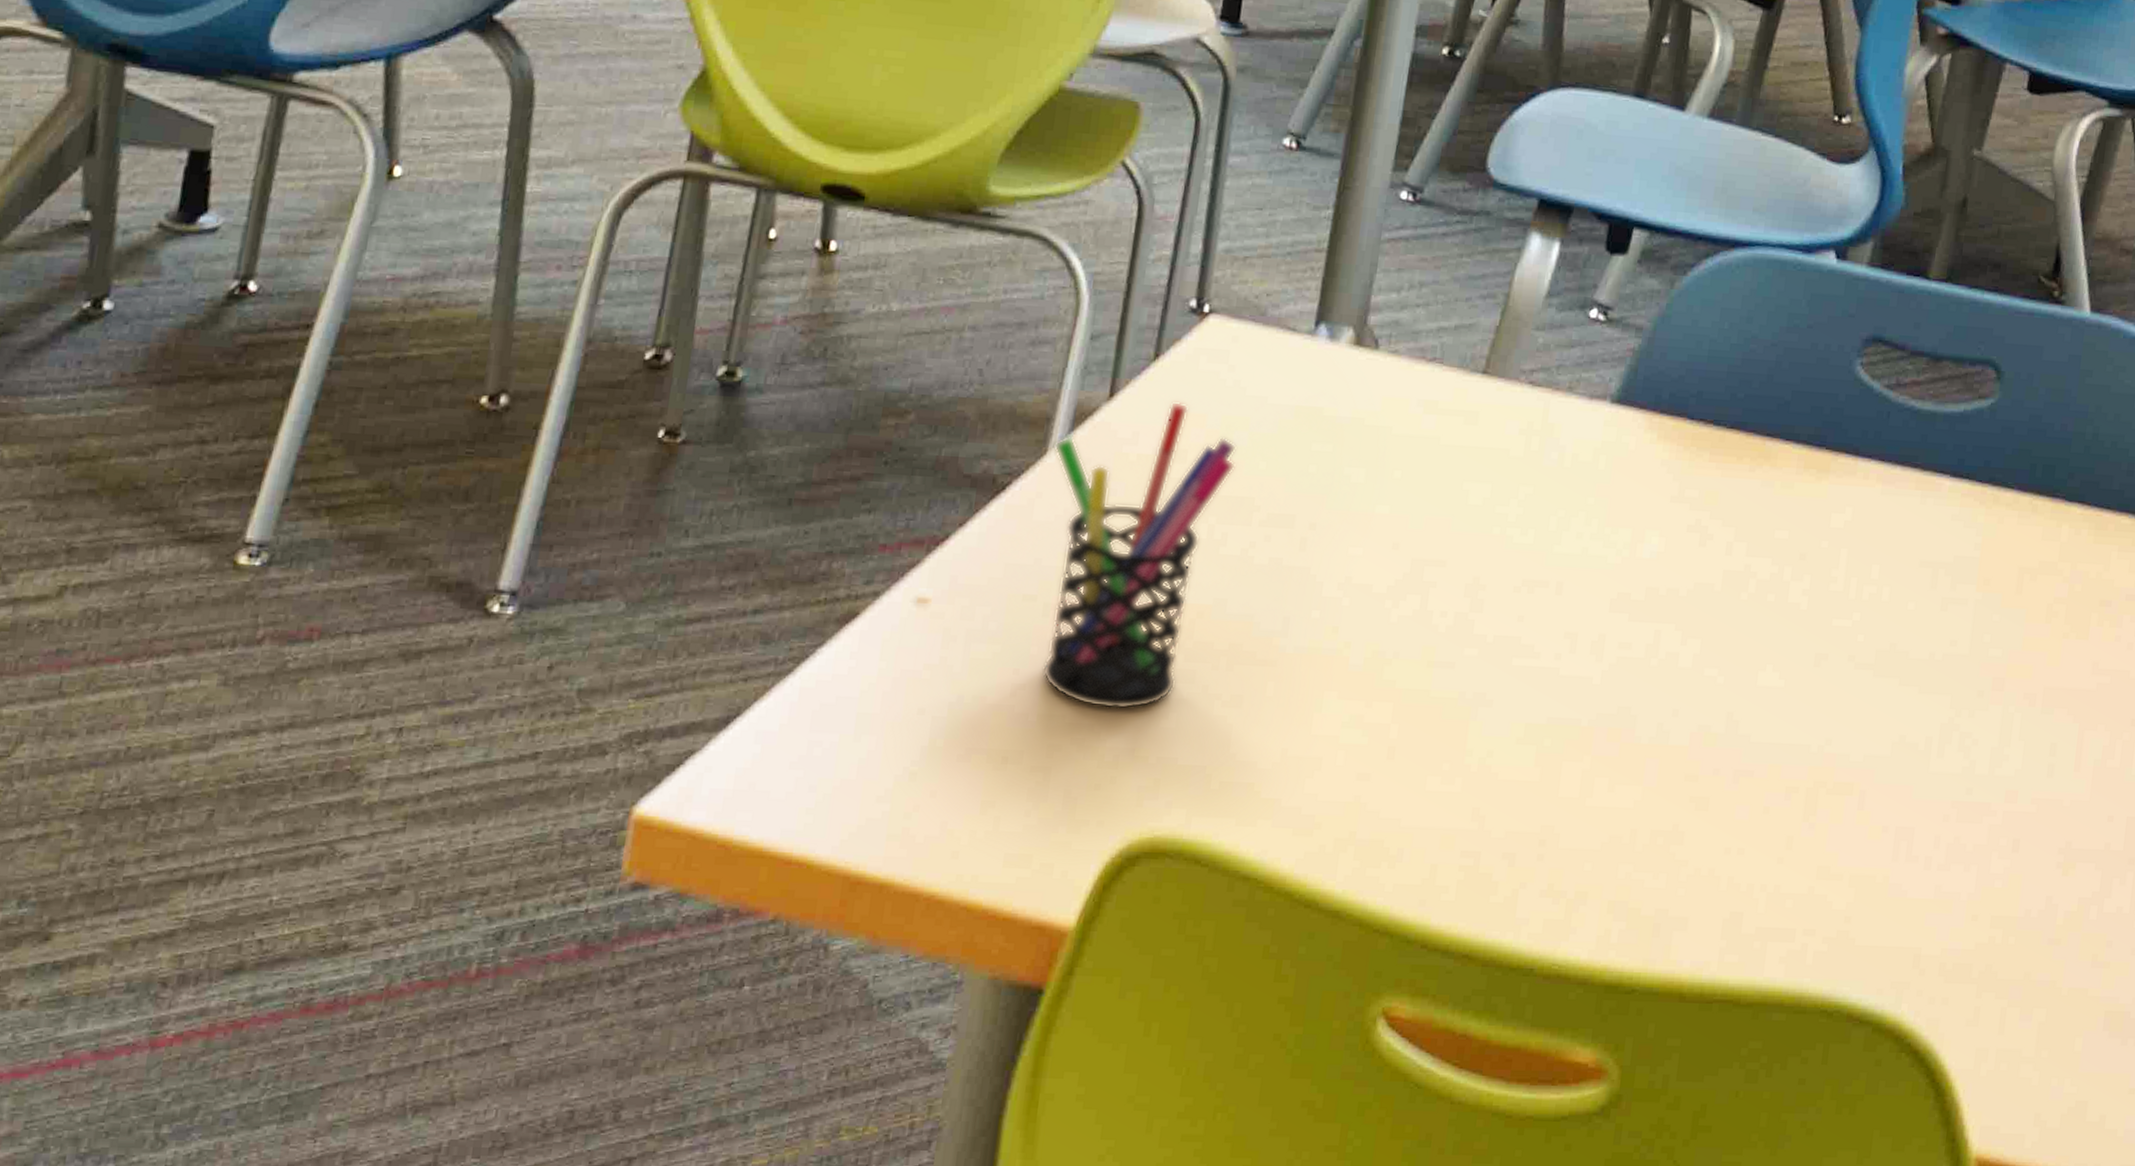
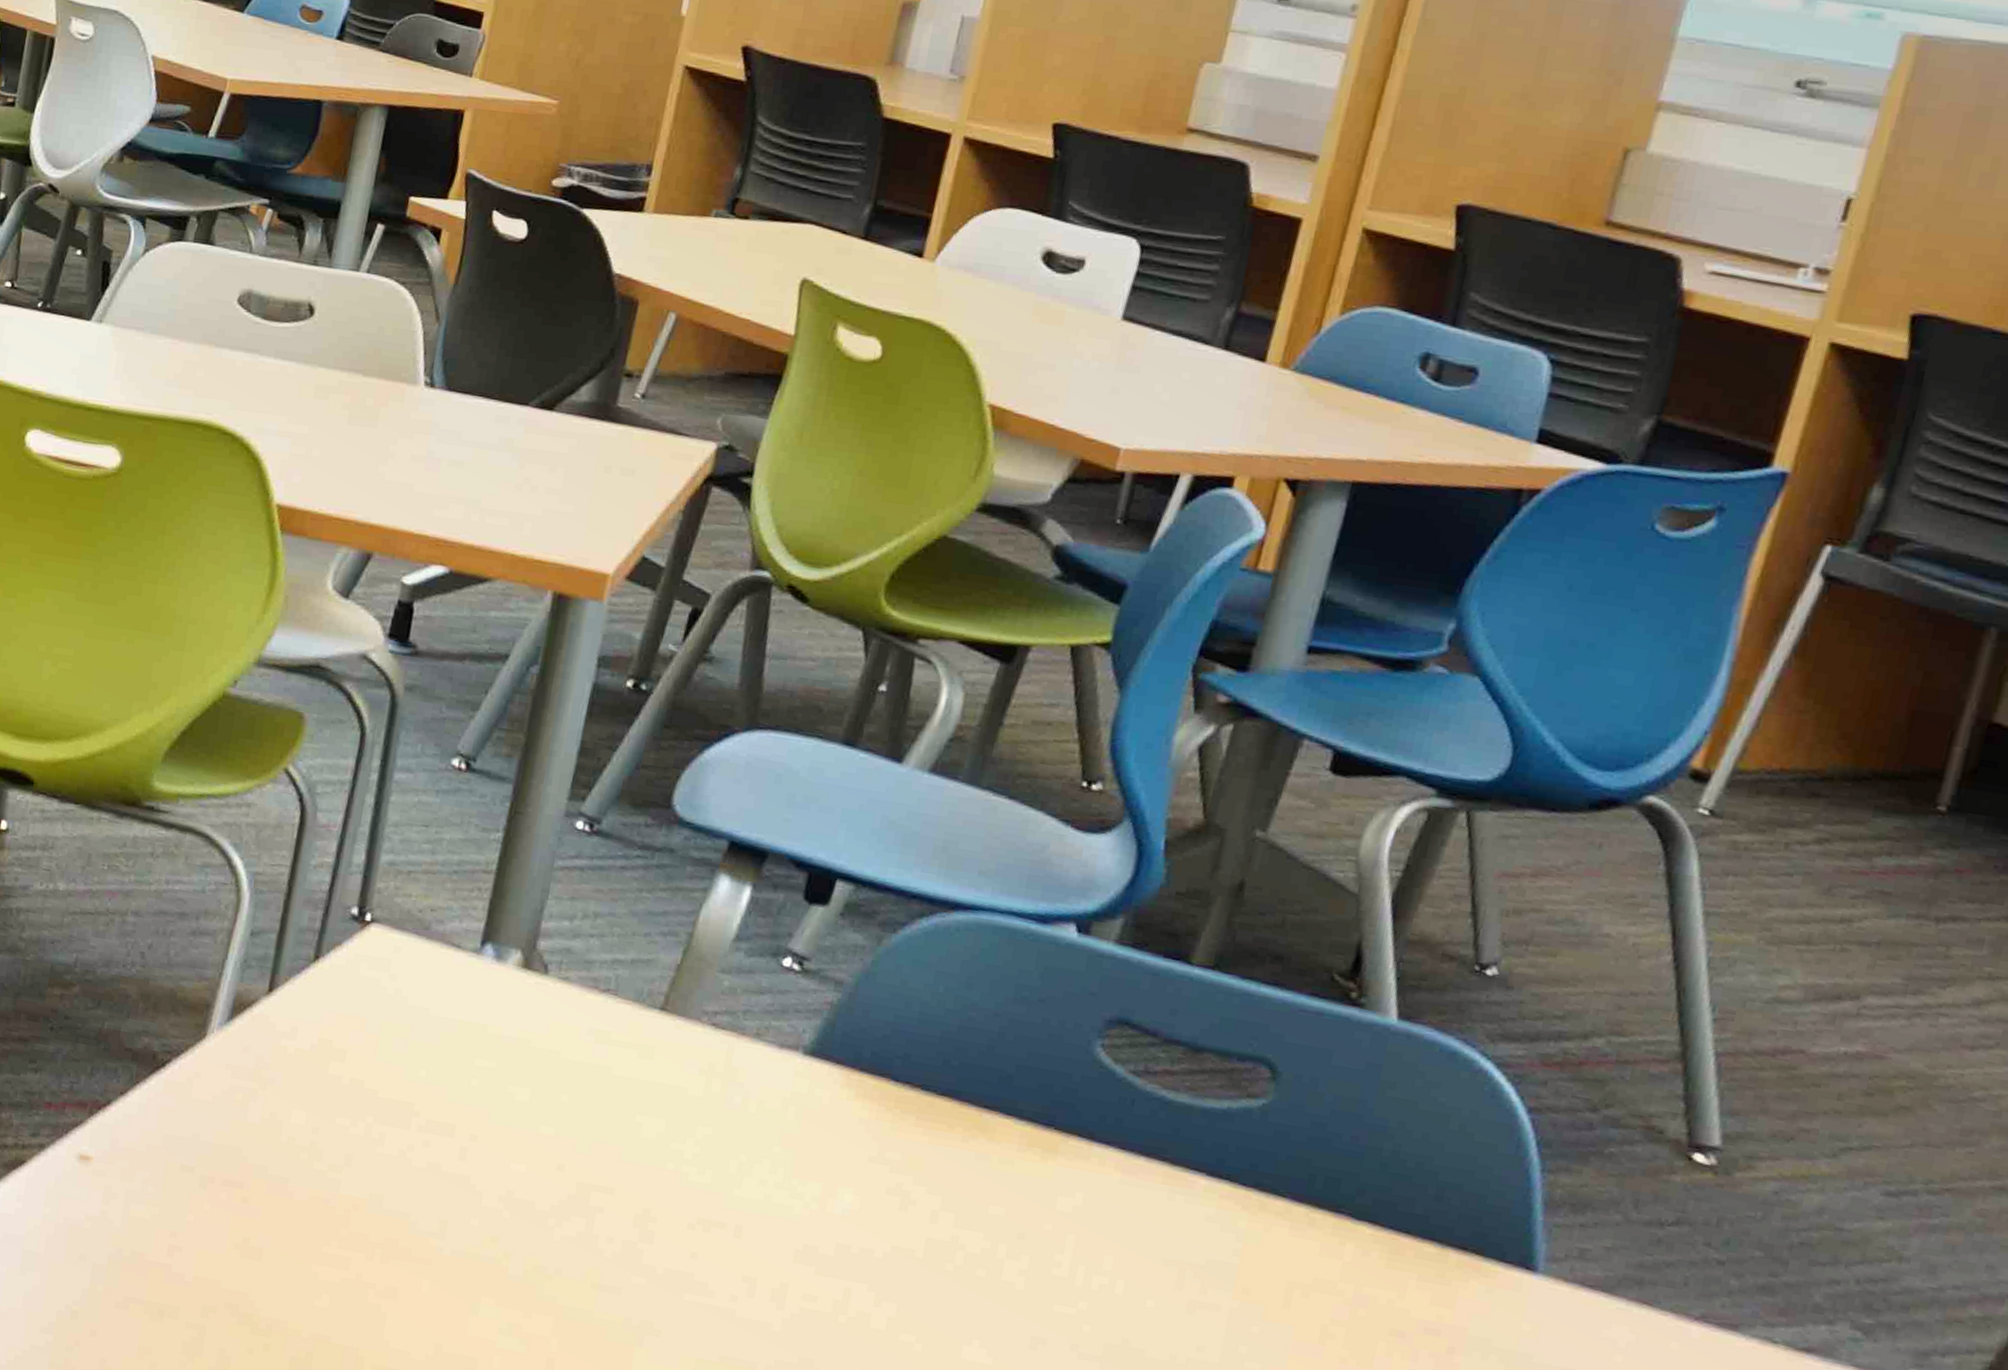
pen holder: present [1042,401,1237,710] -> none [198,1002,396,1286]

